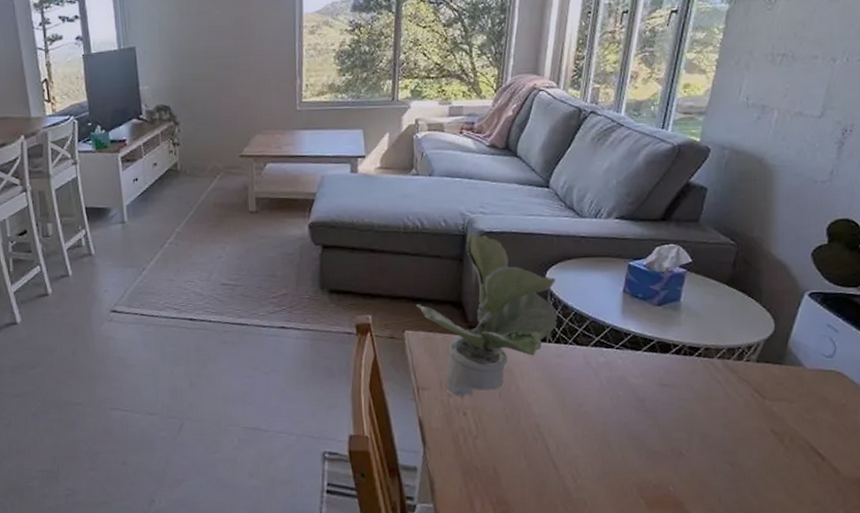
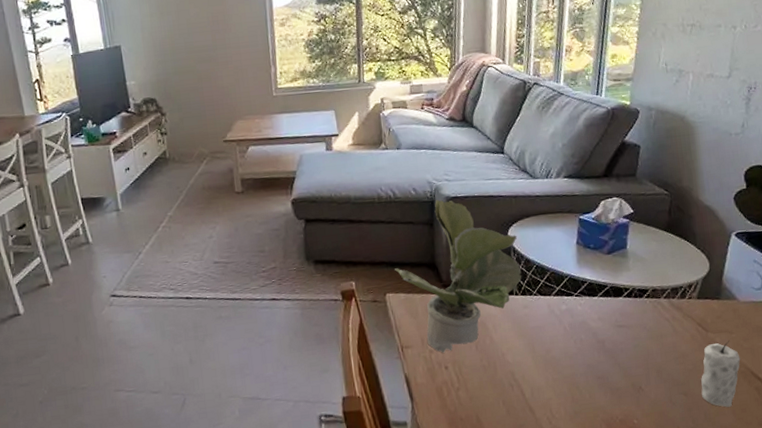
candle: none [750,410,800,482] -> present [701,341,741,407]

